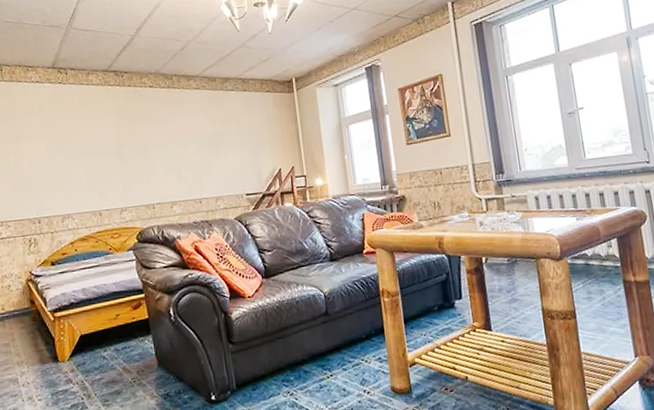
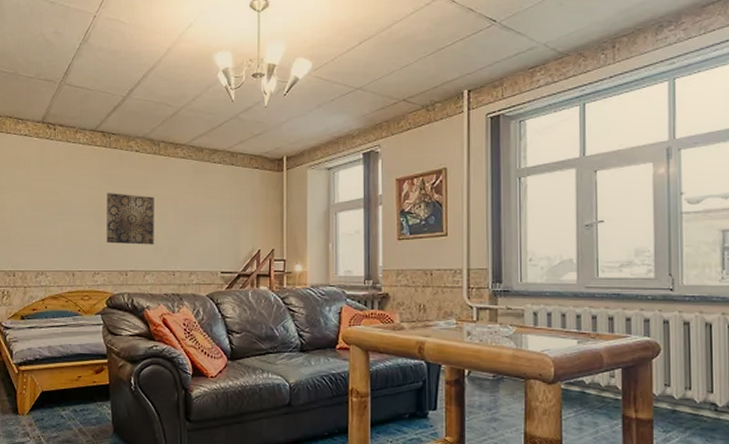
wall art: none [125,129,178,180] -> present [106,193,154,245]

